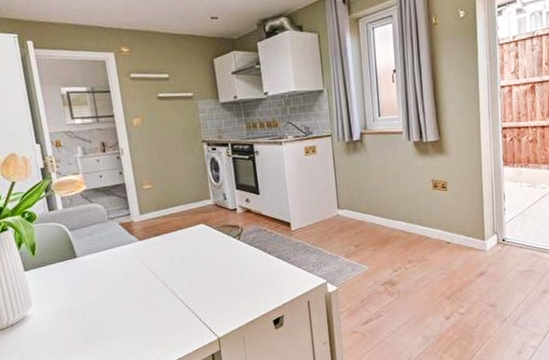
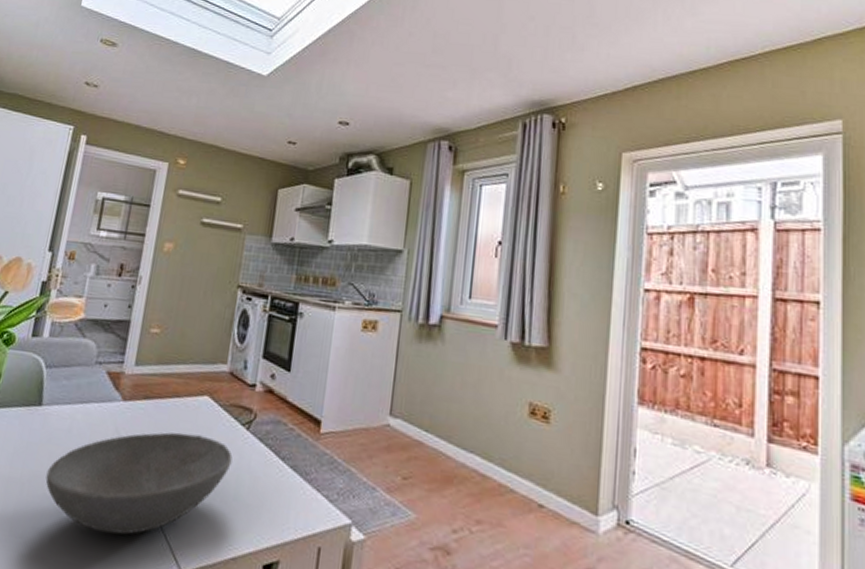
bowl: none [98,251,234,328] -> present [45,432,233,535]

